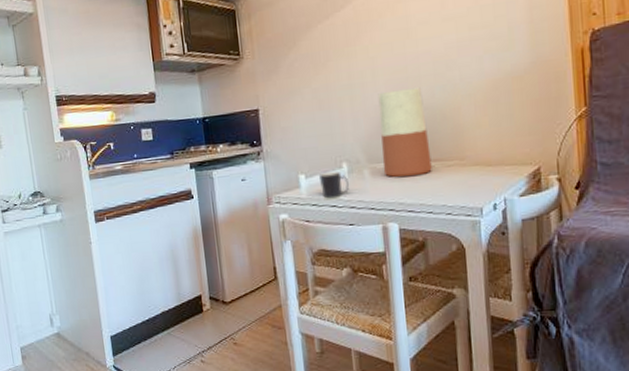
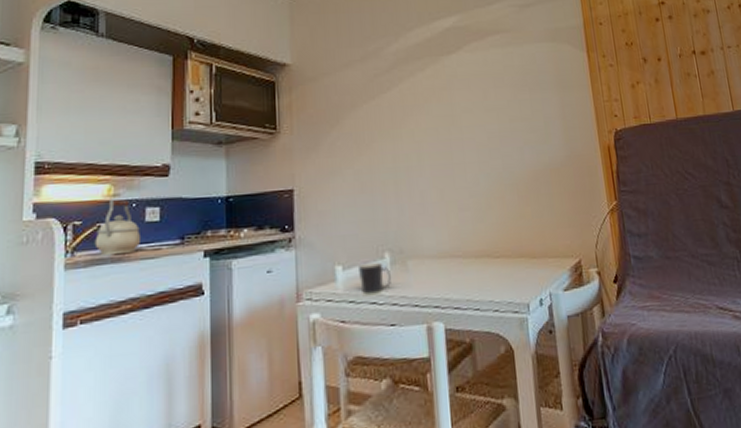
kettle: none [107,123,142,169] -> present [94,199,142,256]
vase: present [378,87,432,178] -> none [423,174,478,270]

